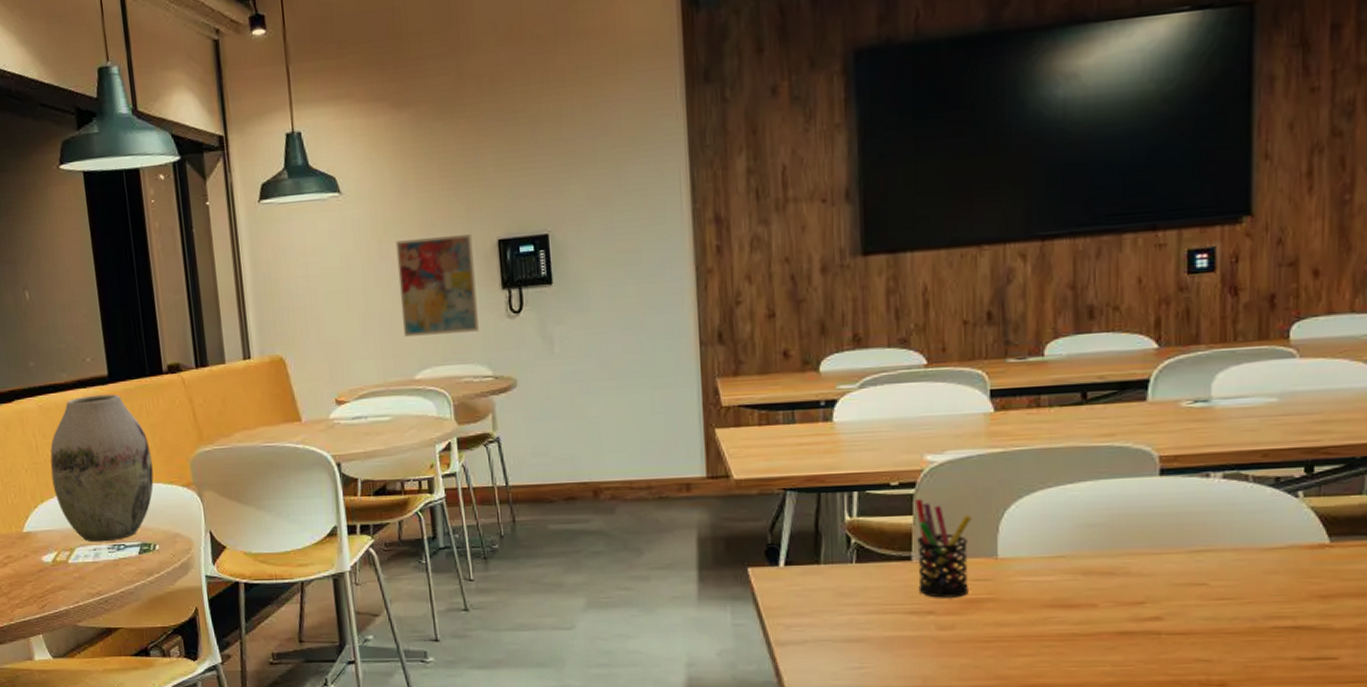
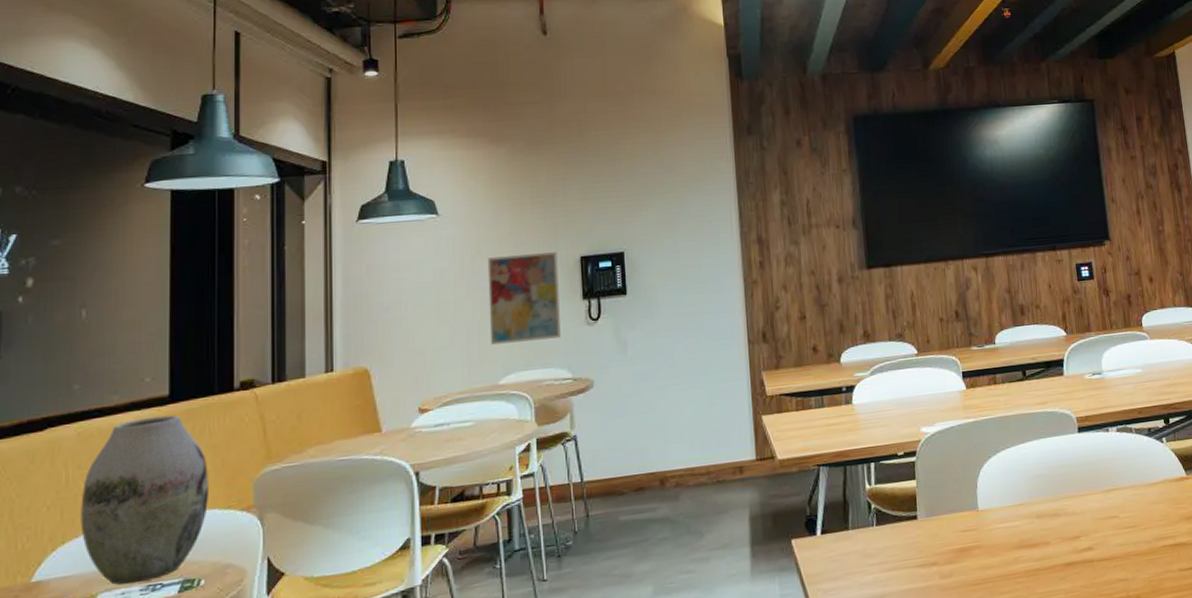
pen holder: present [915,498,972,598] -> none [916,464,960,550]

